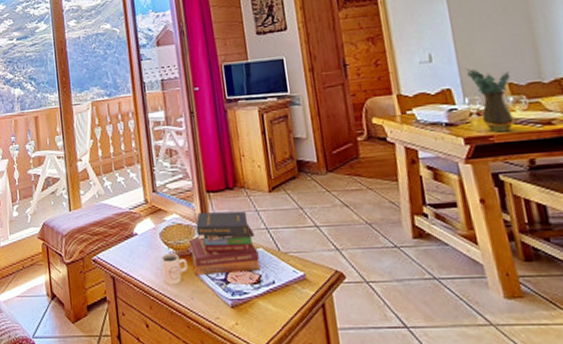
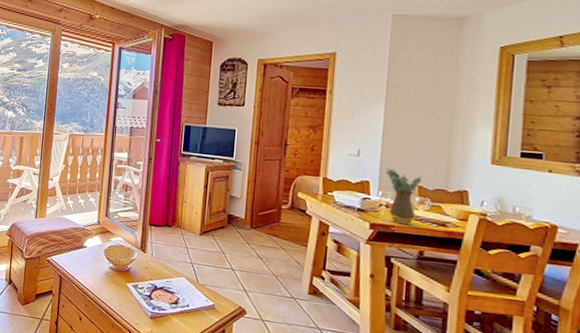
mug: present [160,253,188,285] -> none [100,266,122,293]
books: present [189,211,261,275] -> none [126,240,181,295]

